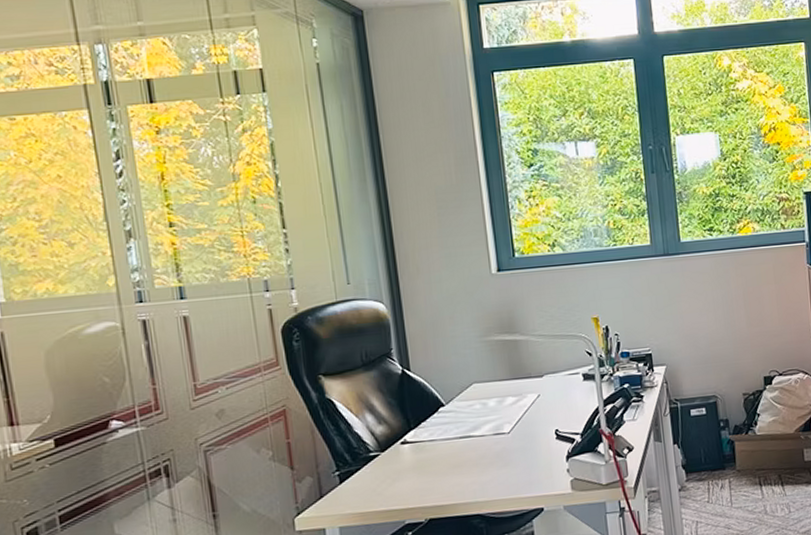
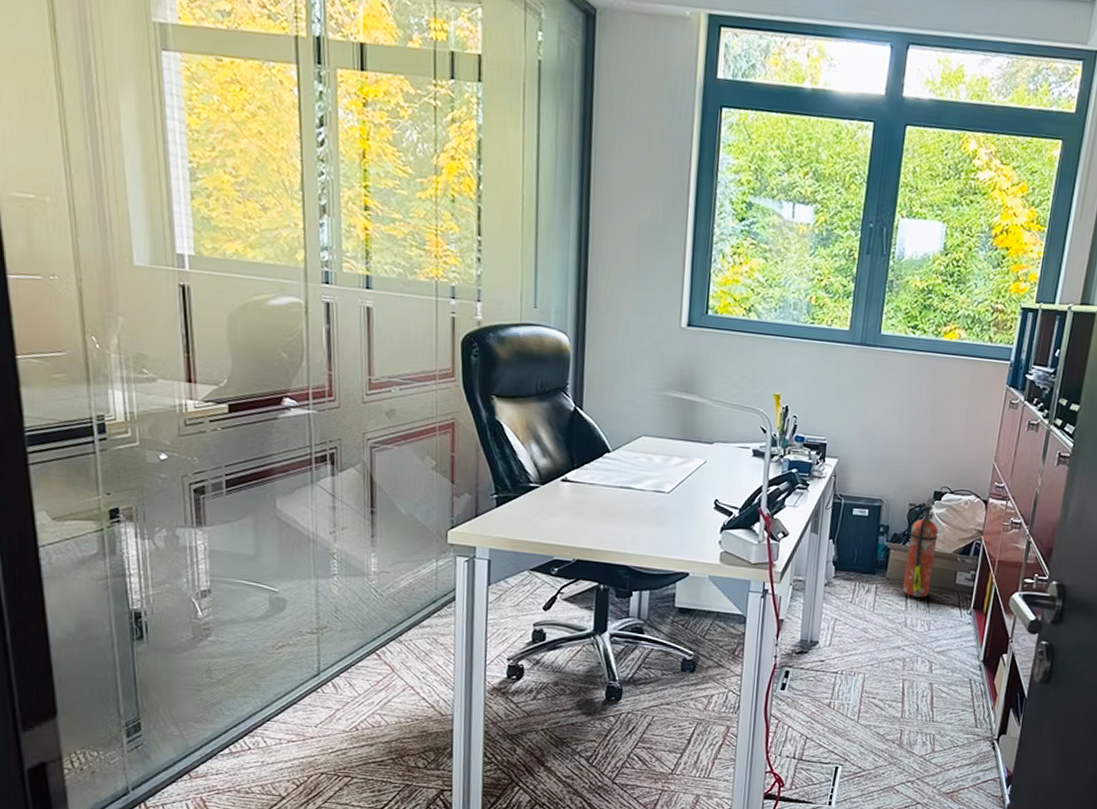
fire extinguisher: none [749,383,782,484] -> present [903,497,939,598]

